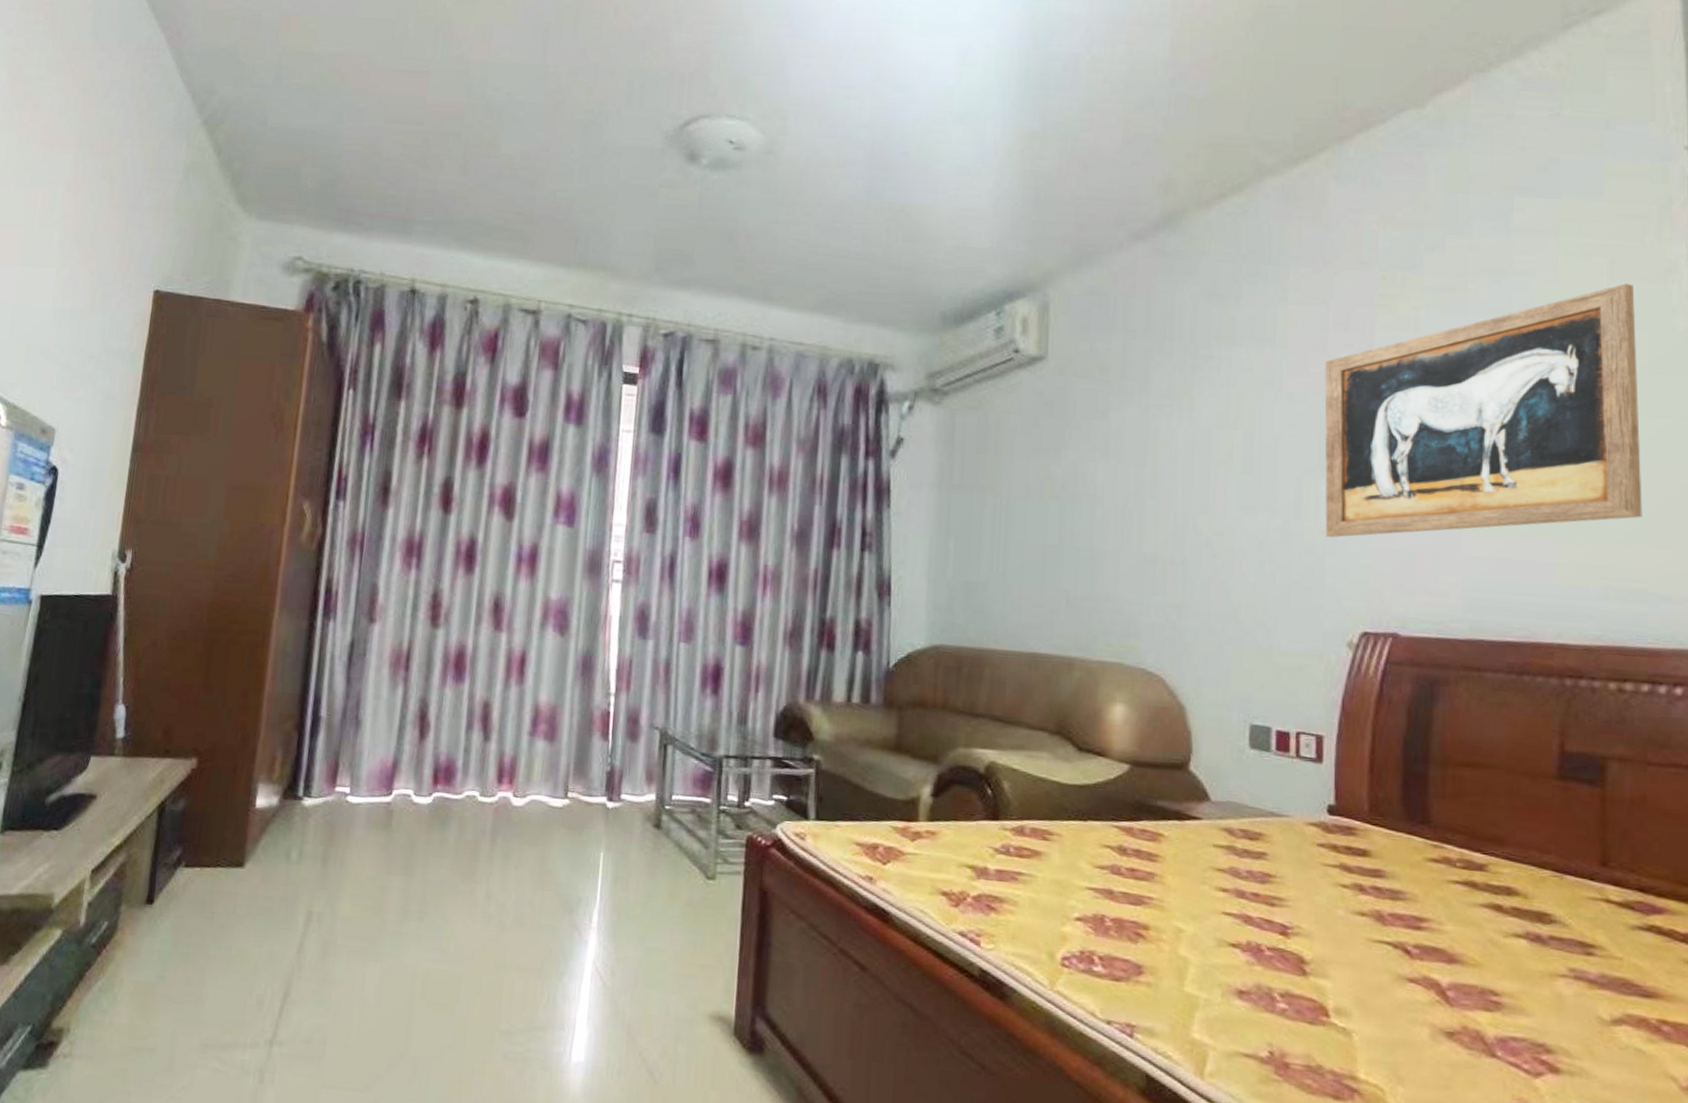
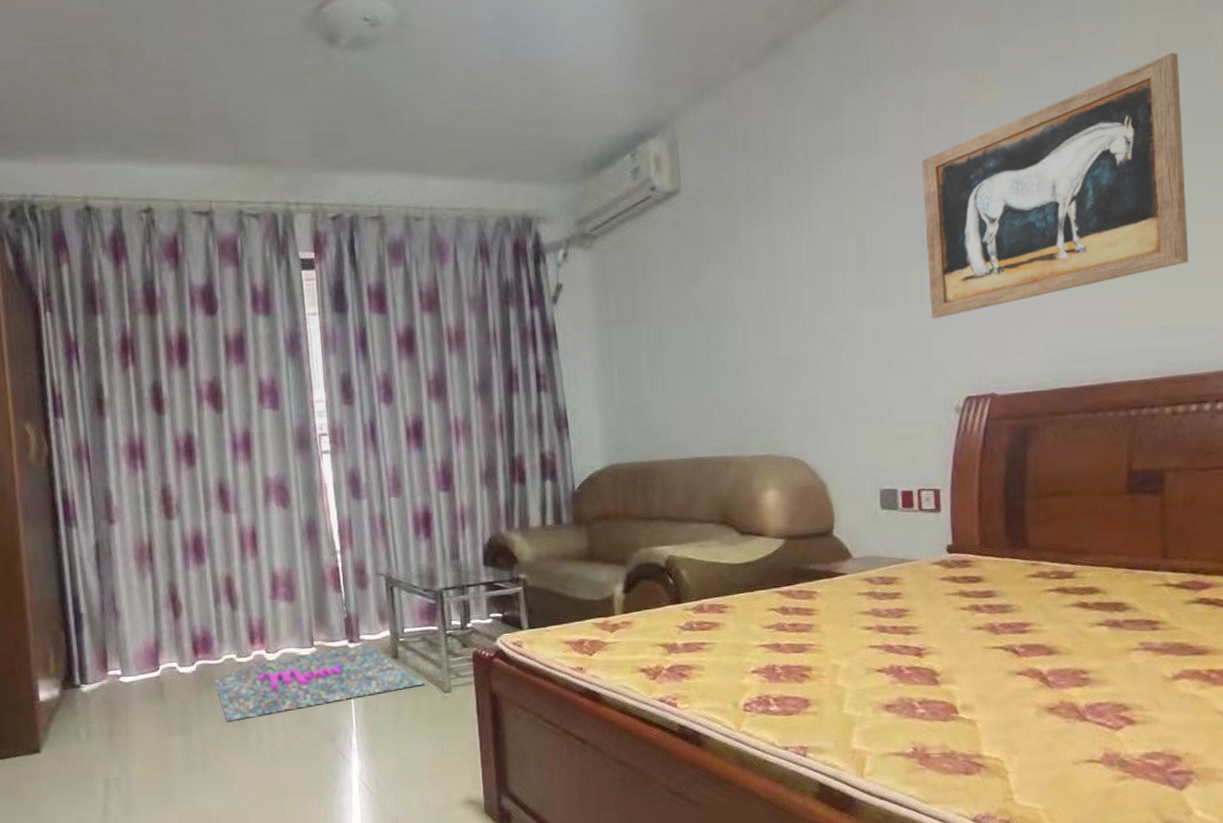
doormat: none [449,804,687,870] -> present [213,644,425,722]

